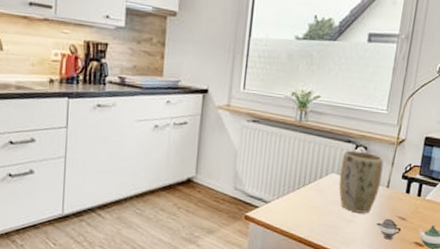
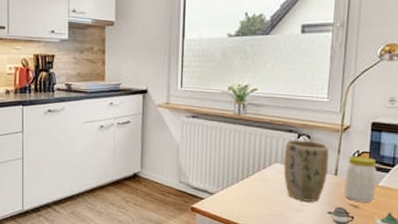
jar: none [393,168,426,215] -> present [344,155,377,203]

